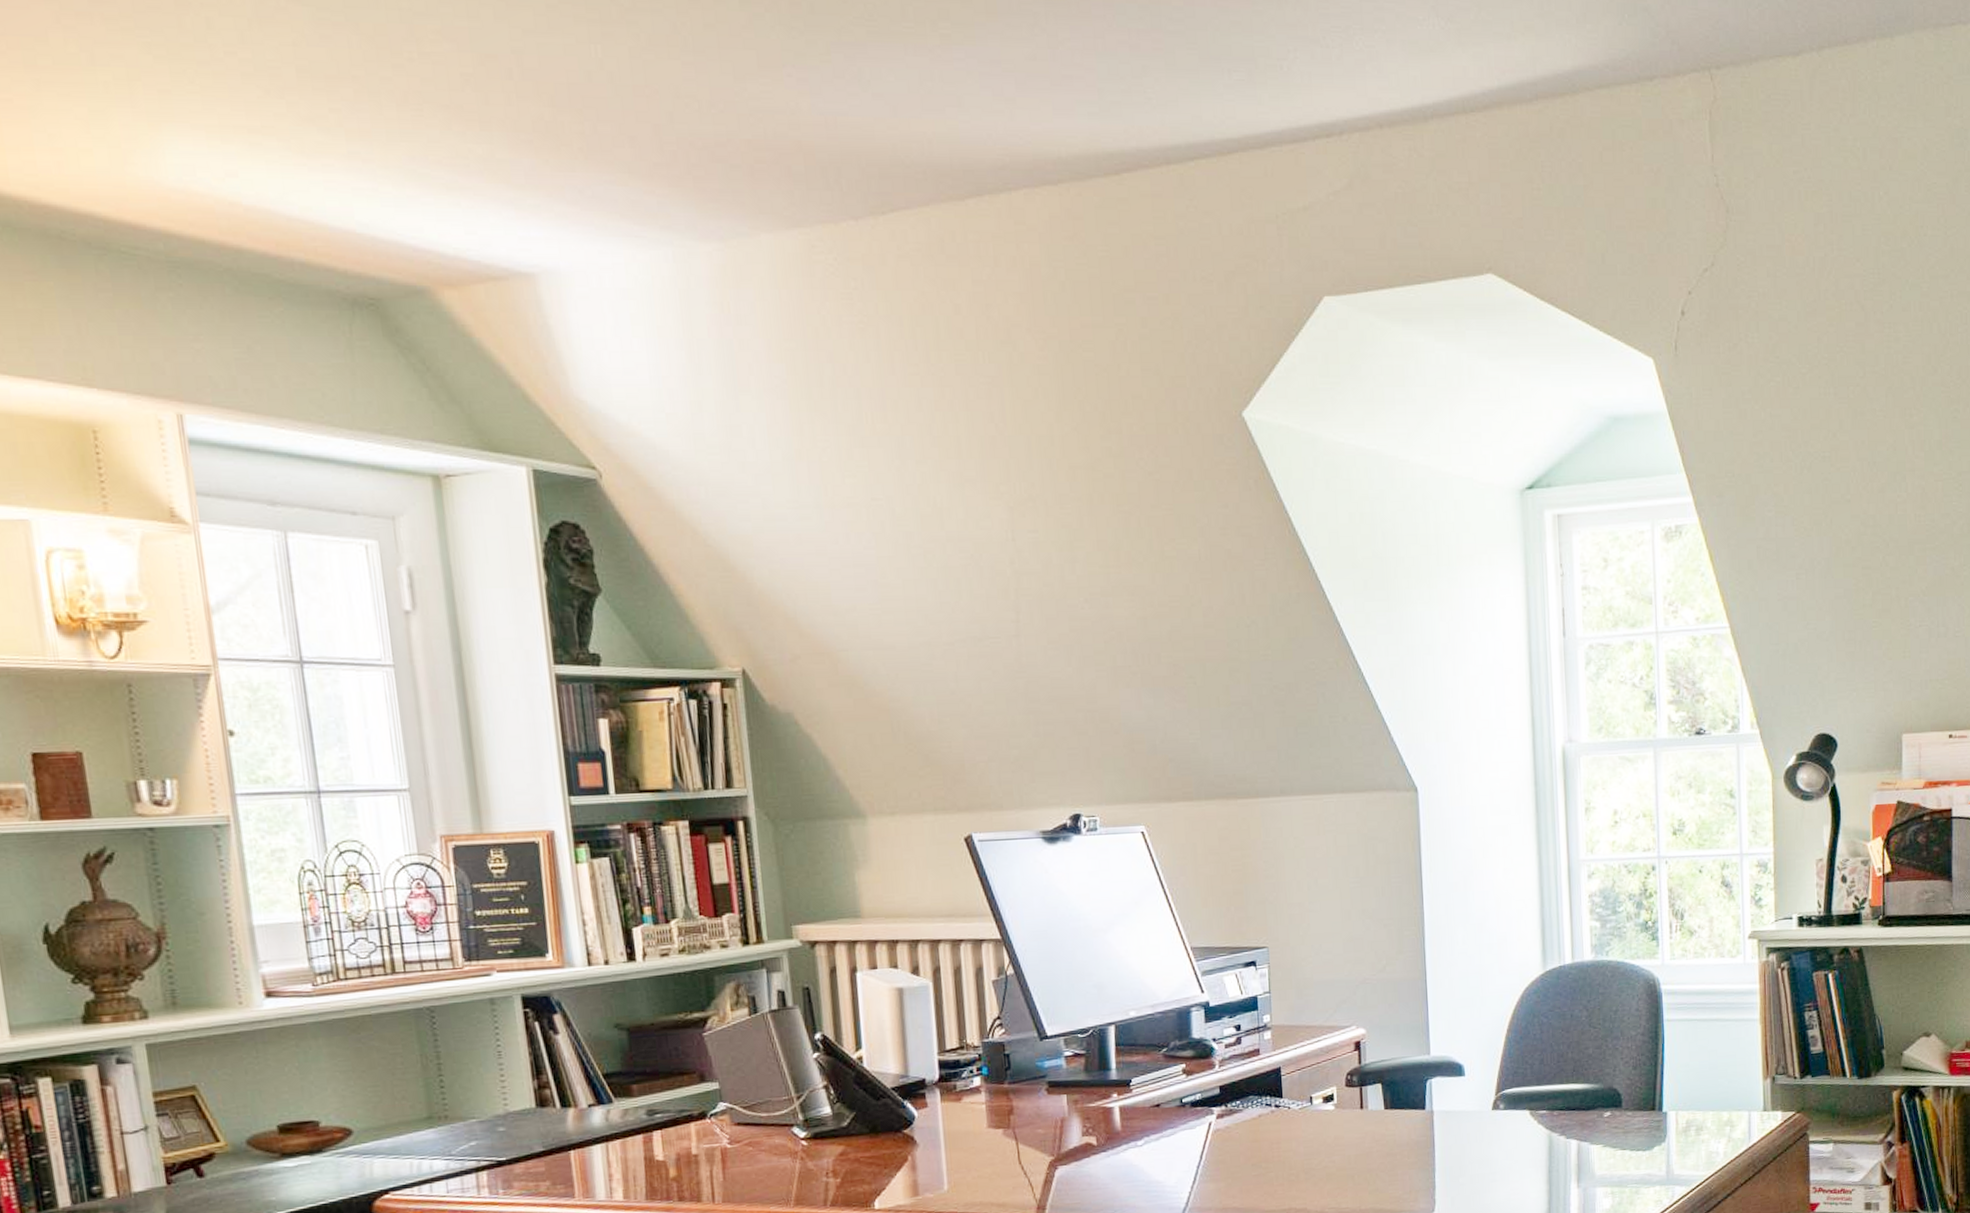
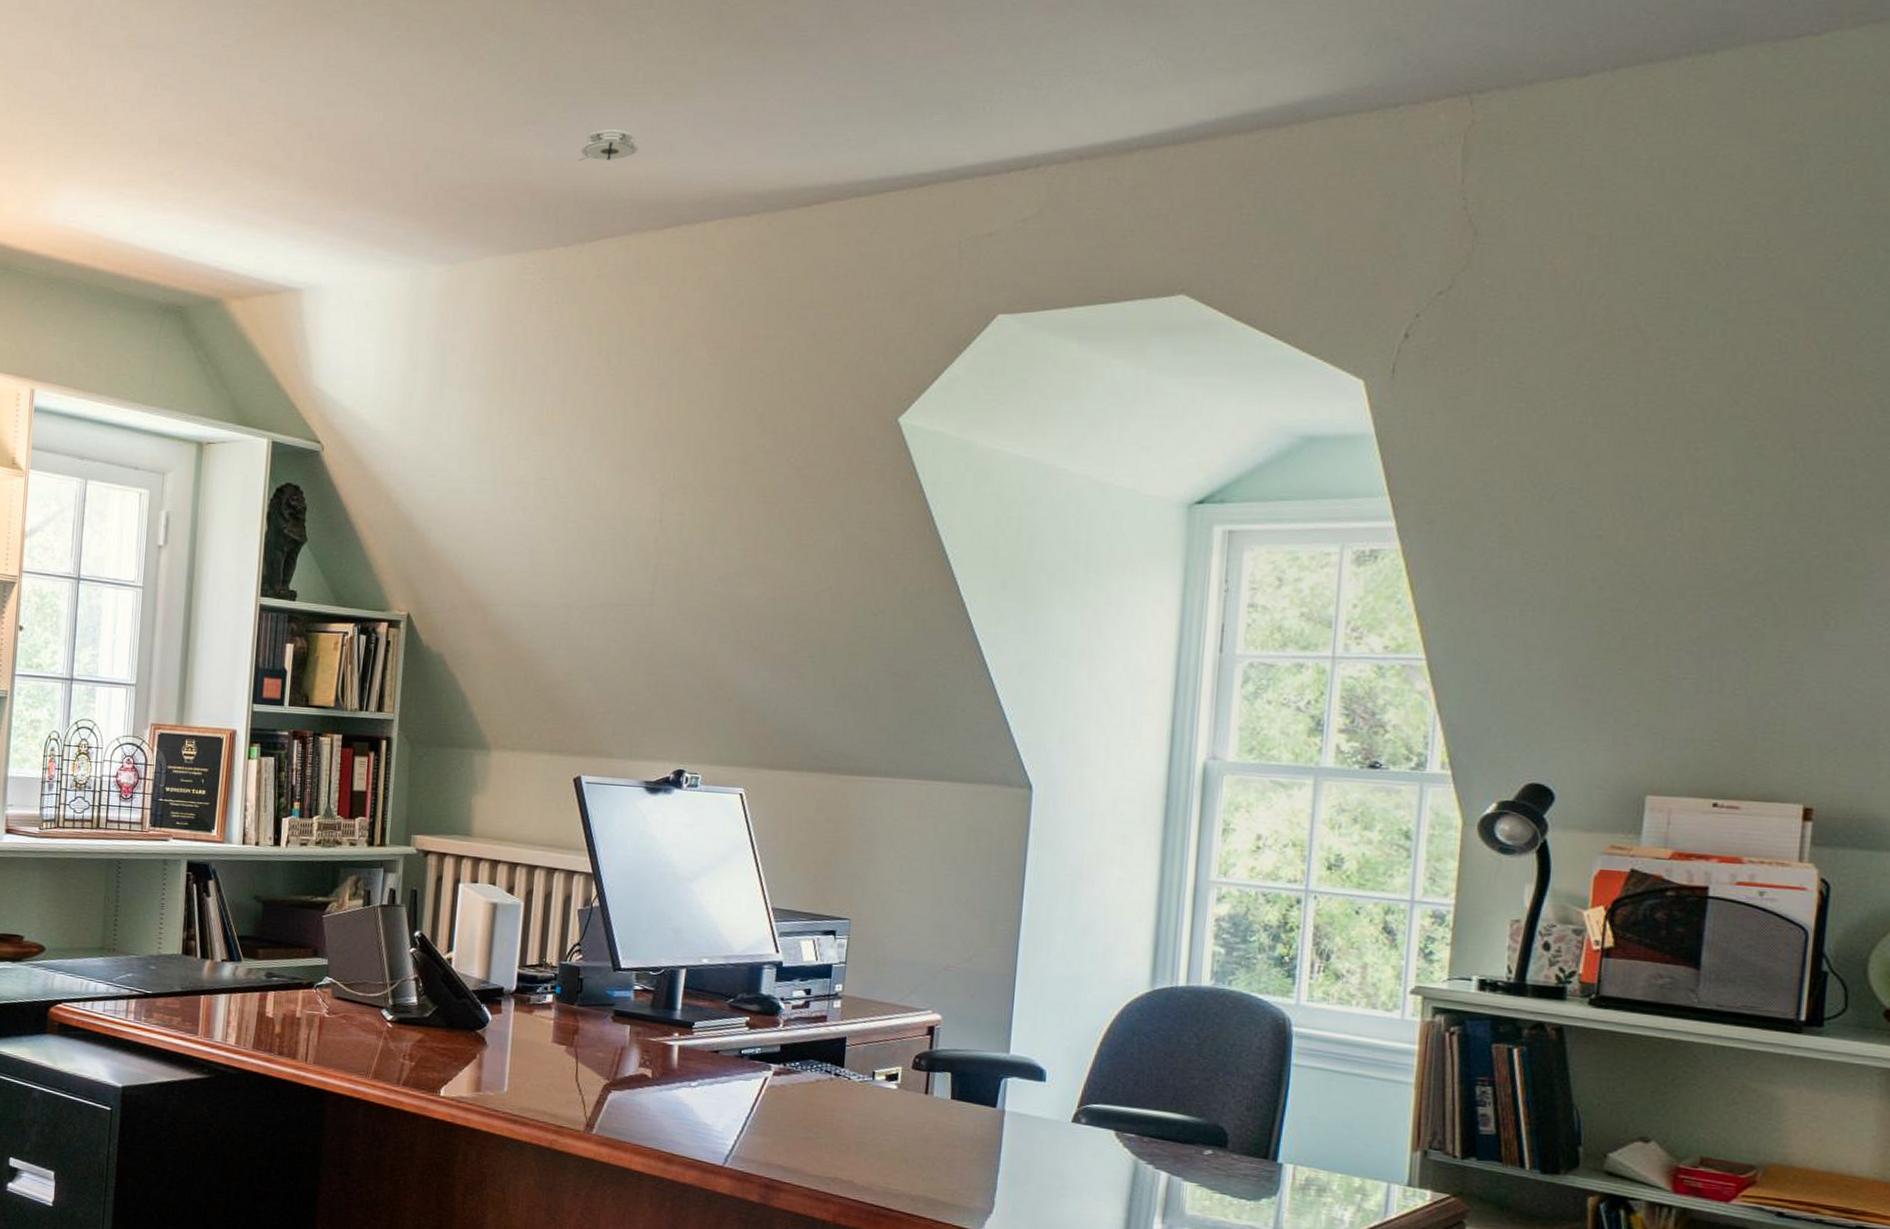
smoke detector: none [853,77,922,115] -> present [578,129,639,161]

